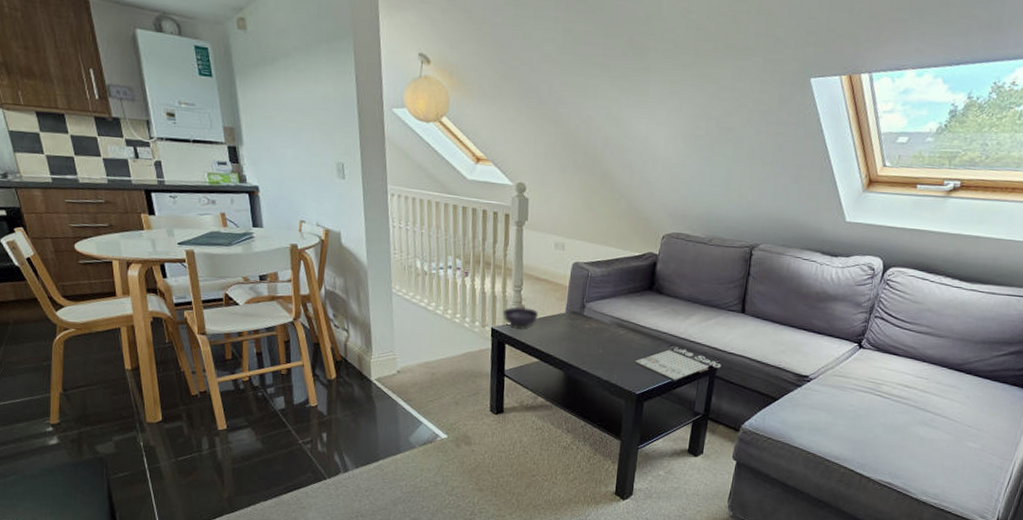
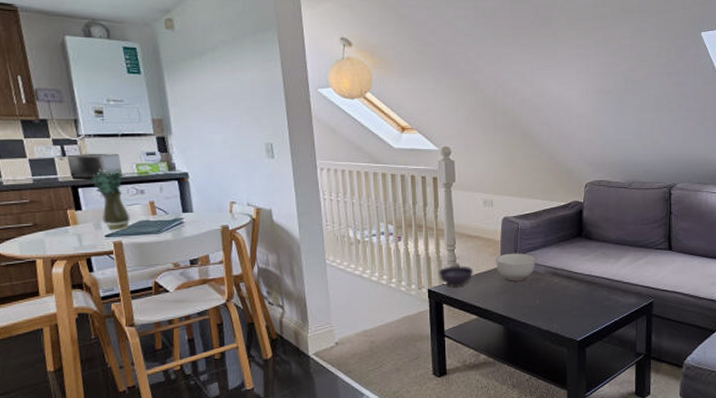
toaster: none [140,156,194,185] -> present [67,153,123,179]
vase: none [164,173,202,240] -> present [91,168,130,231]
bowl: none [561,299,603,330] -> present [496,253,536,282]
magazine: present [634,344,721,383] -> none [572,287,656,325]

